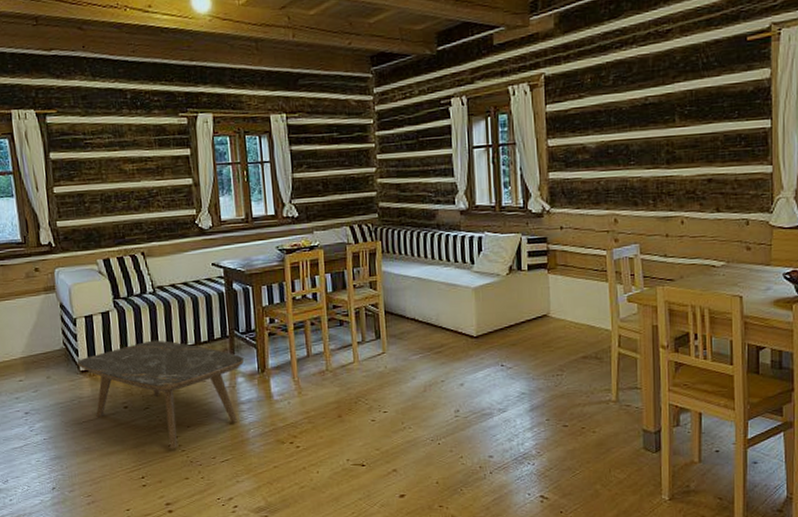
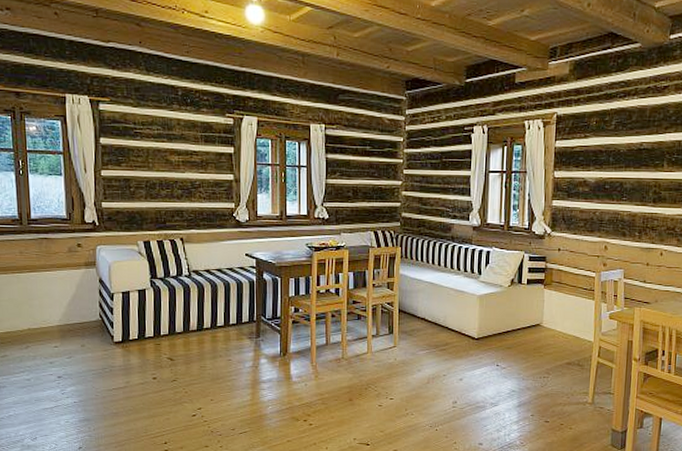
coffee table: present [77,340,244,449] -> none [111,319,268,419]

